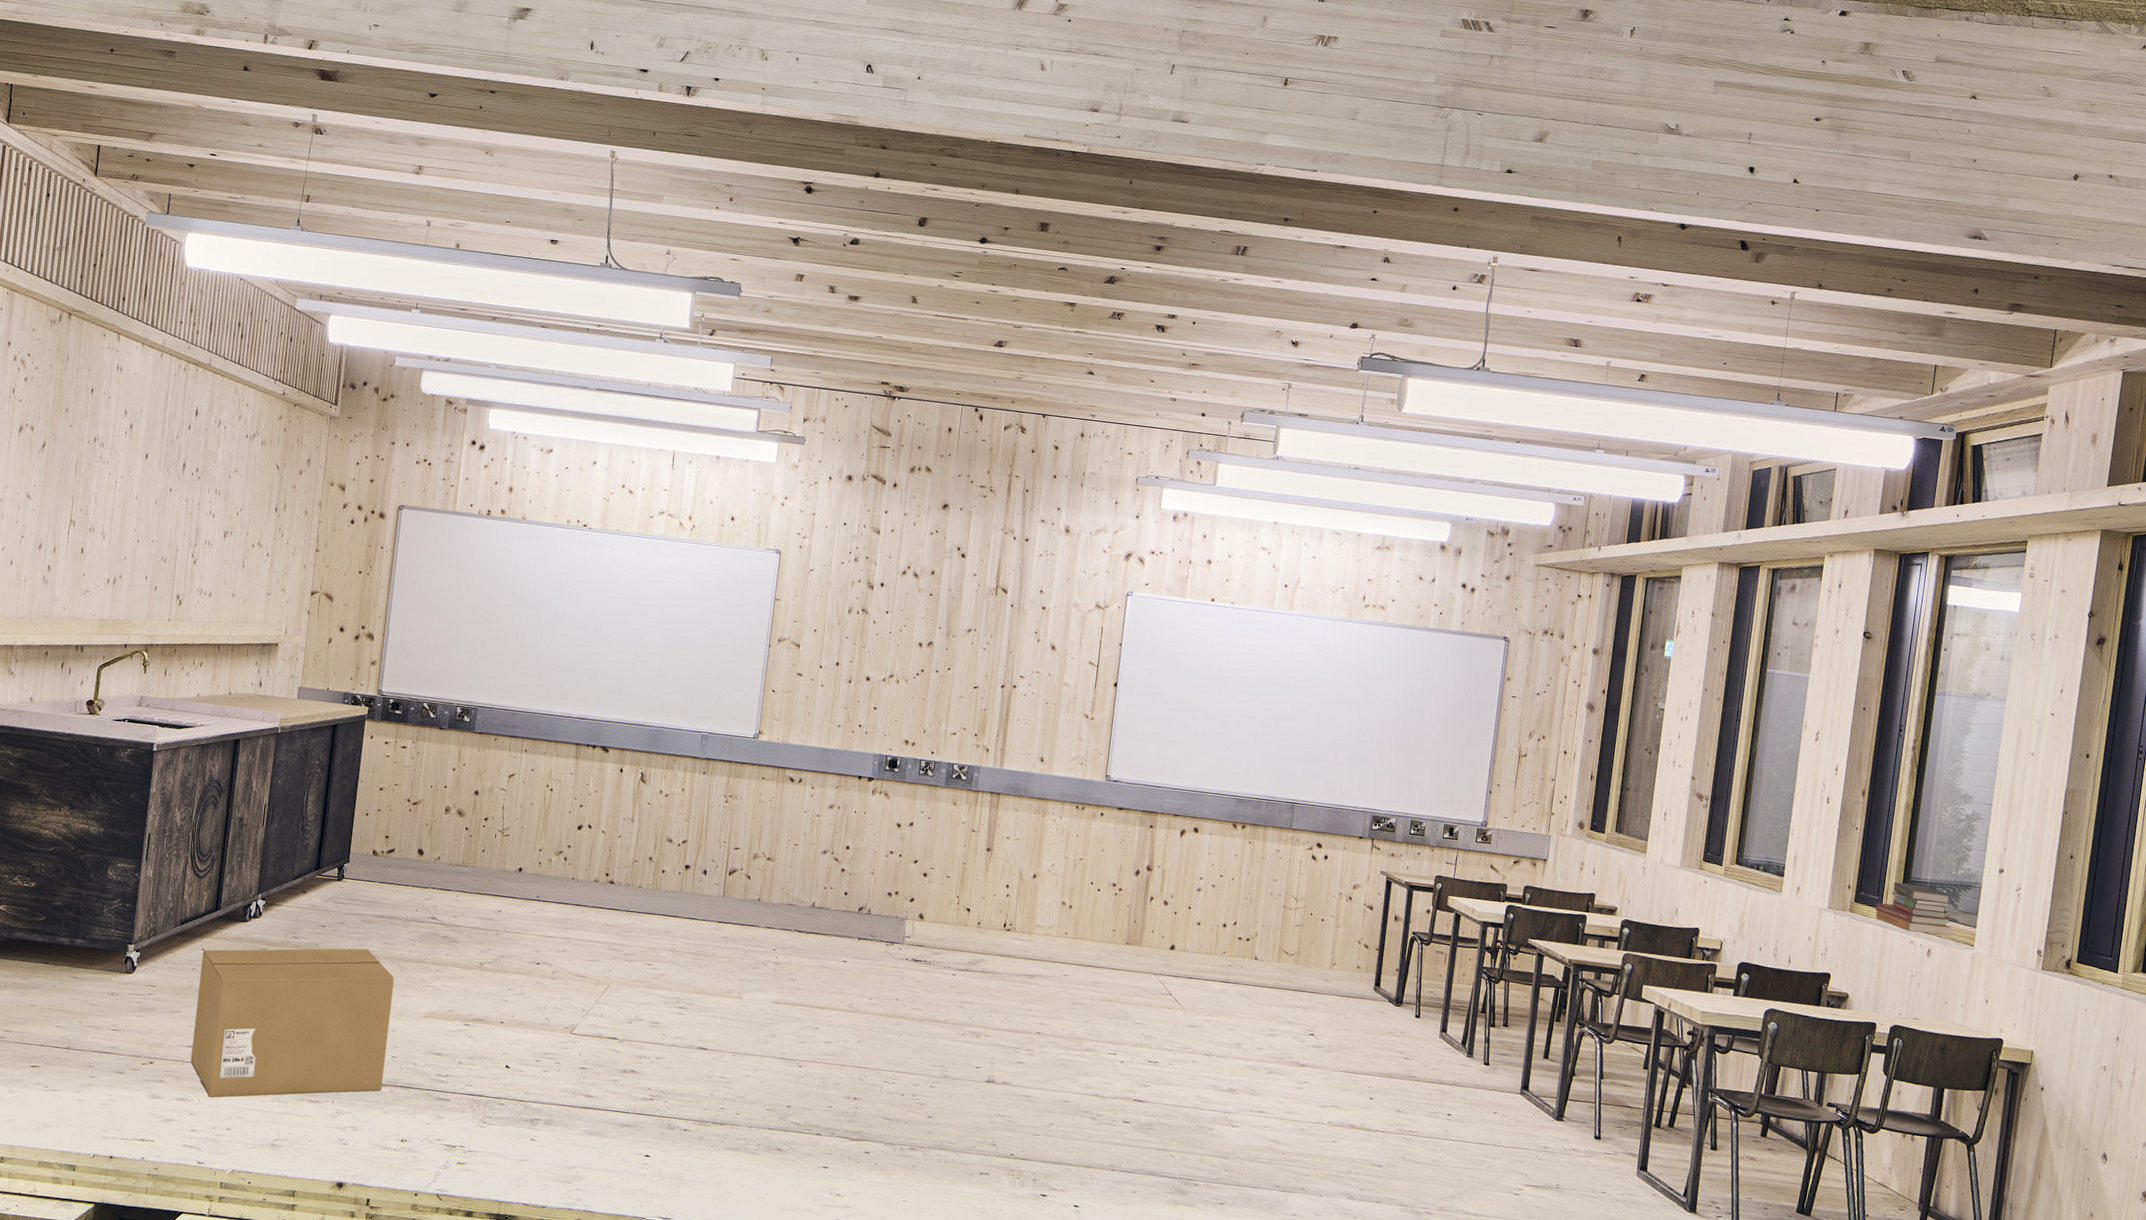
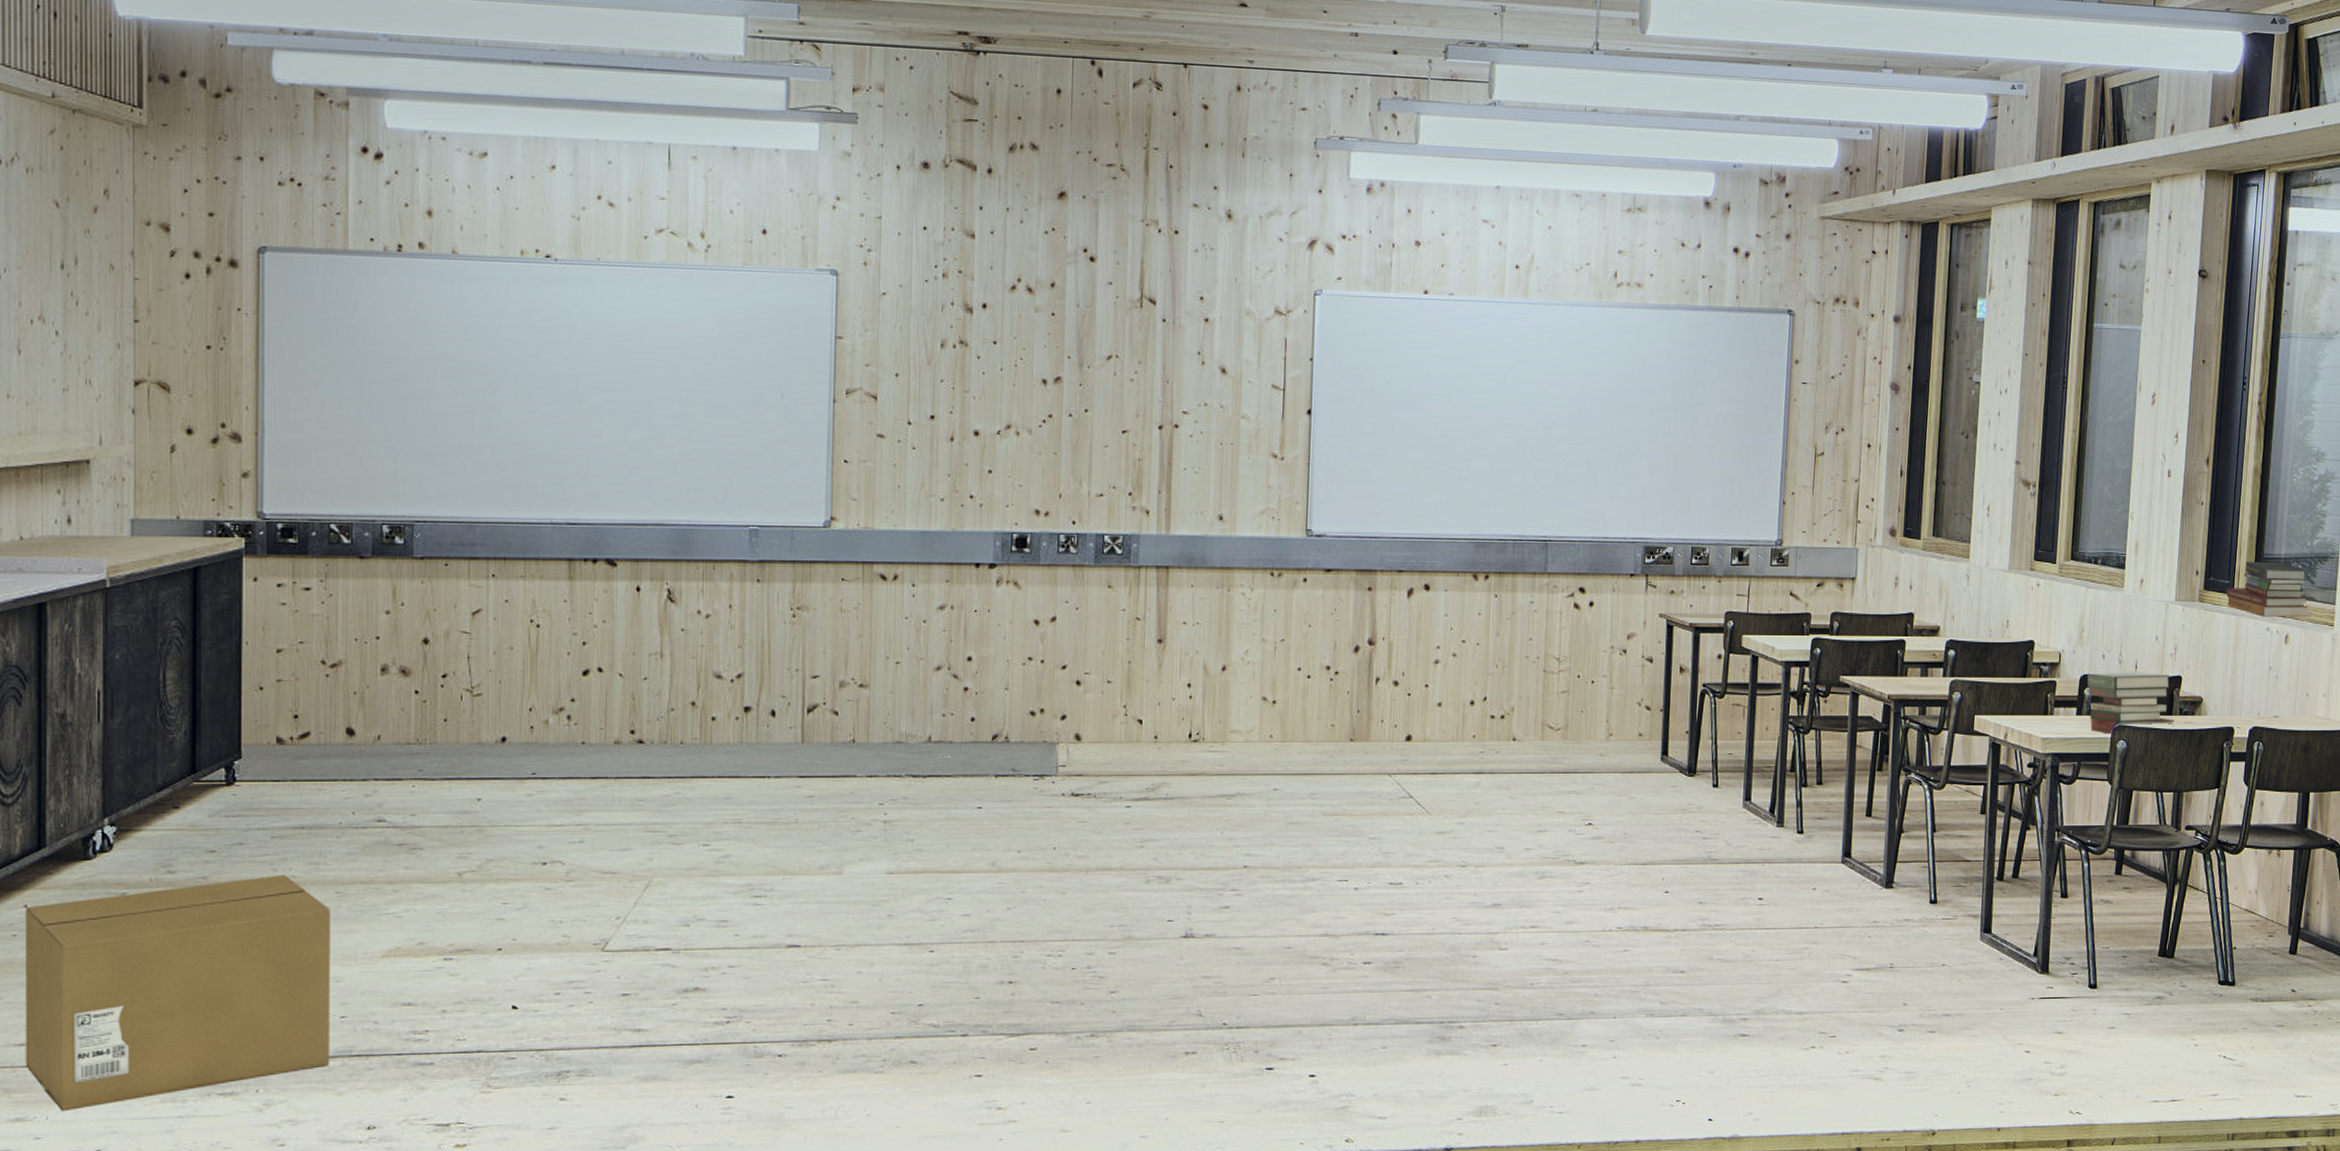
books: none [1744,961,1822,1016] -> present [2087,672,2174,734]

